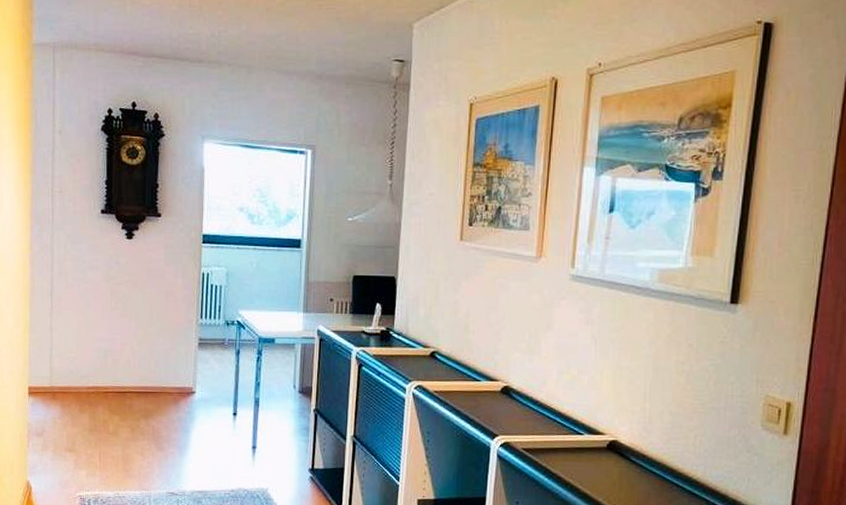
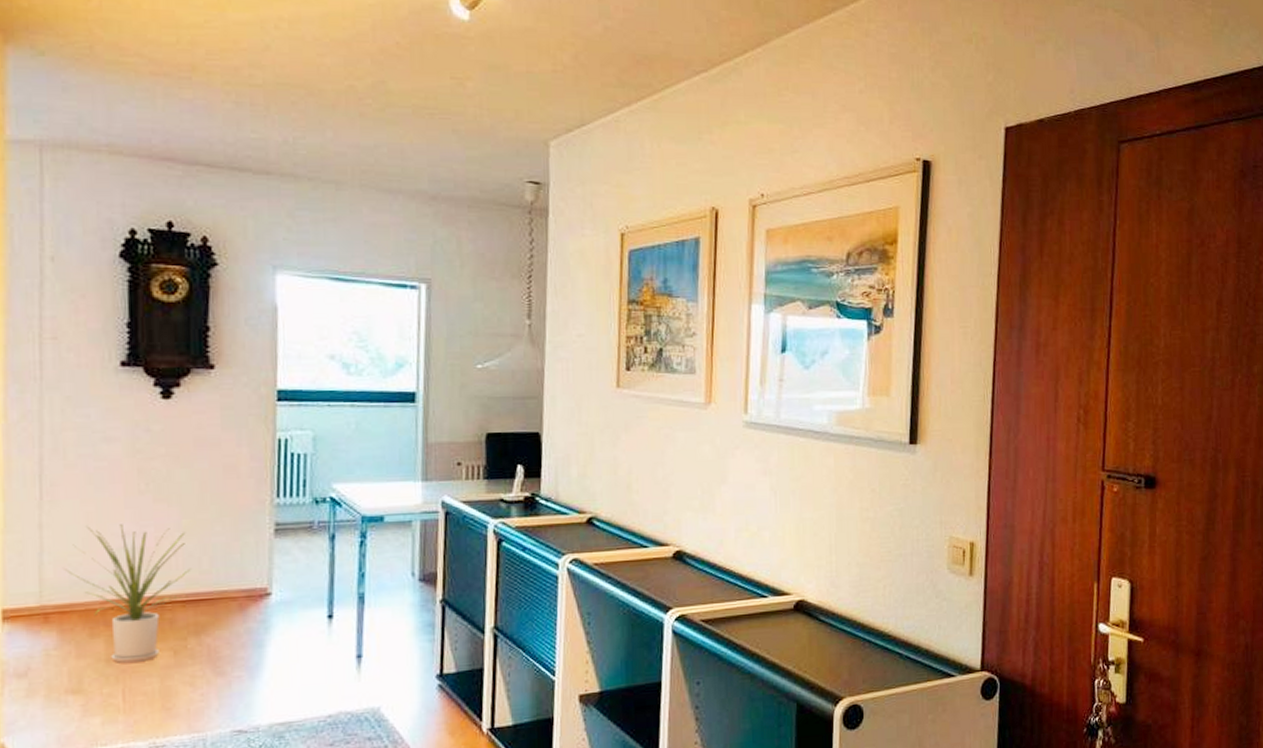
house plant: none [65,331,143,435] -> present [64,524,191,664]

